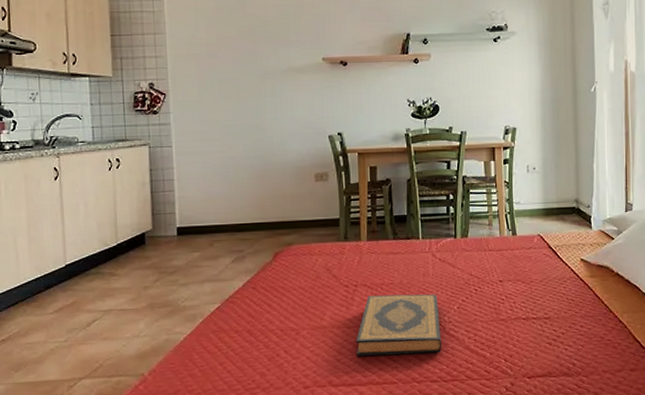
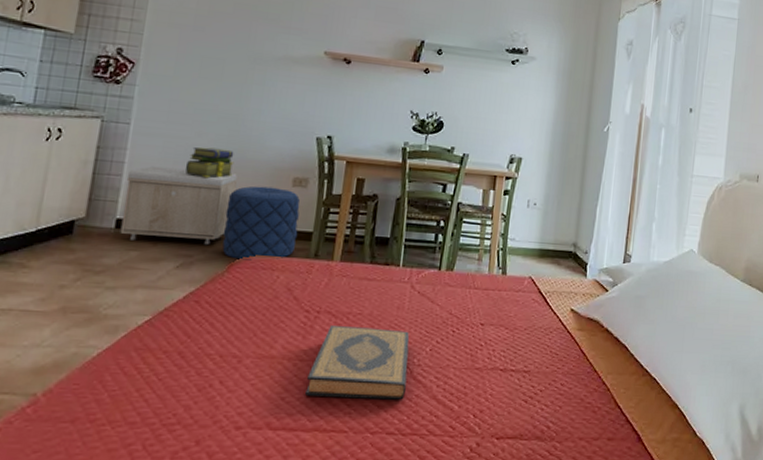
storage bench: none [178,177,269,244] -> present [120,166,237,246]
stack of books: none [223,157,264,184] -> present [185,147,234,178]
pouf: none [263,184,327,249] -> present [222,186,300,261]

